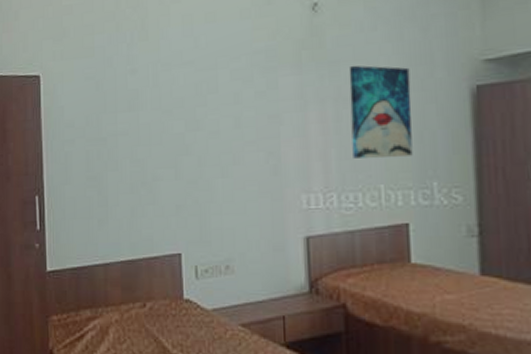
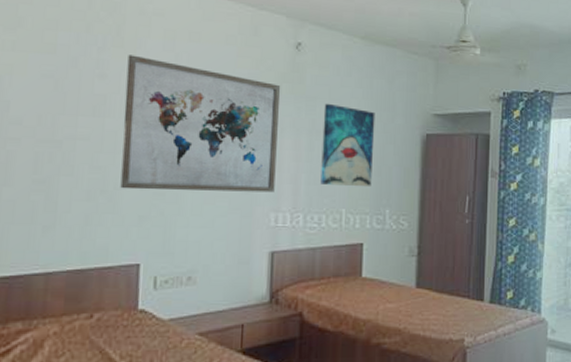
wall art: none [153,45,304,180] -> present [120,55,281,193]

